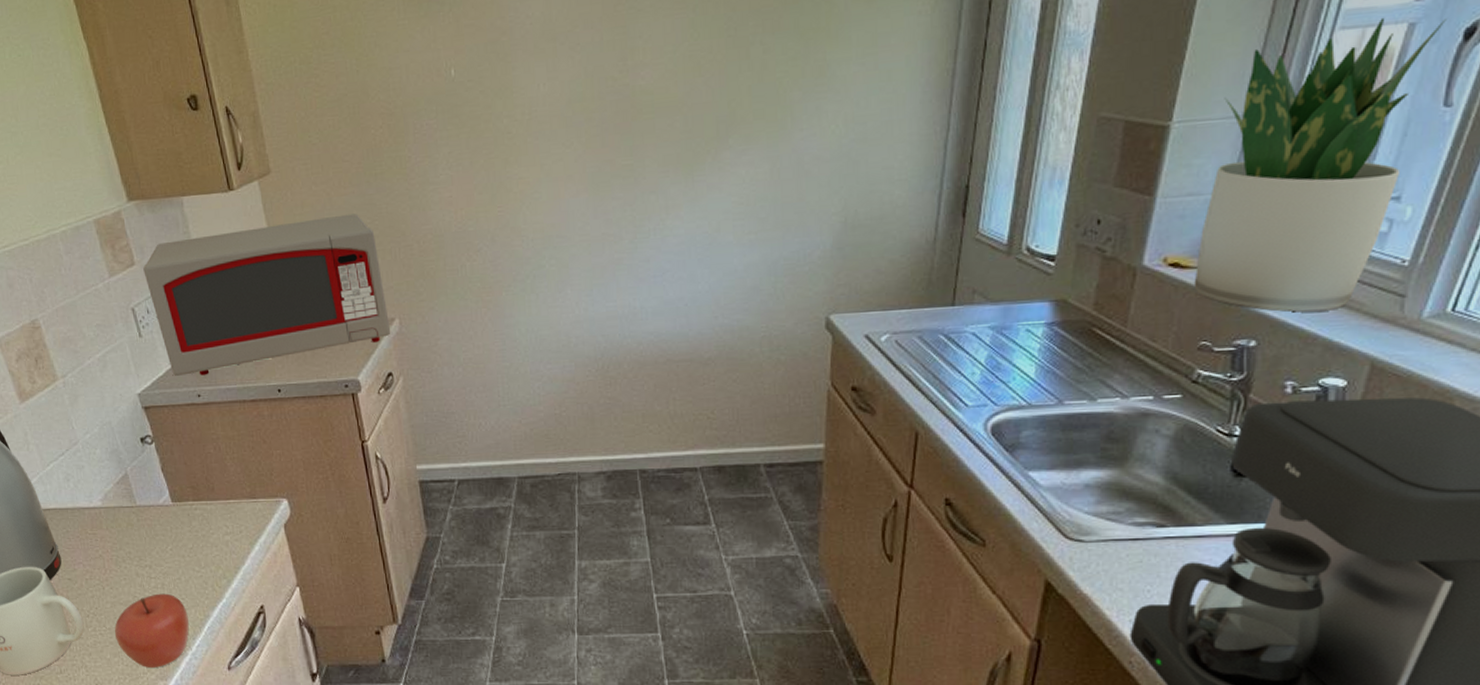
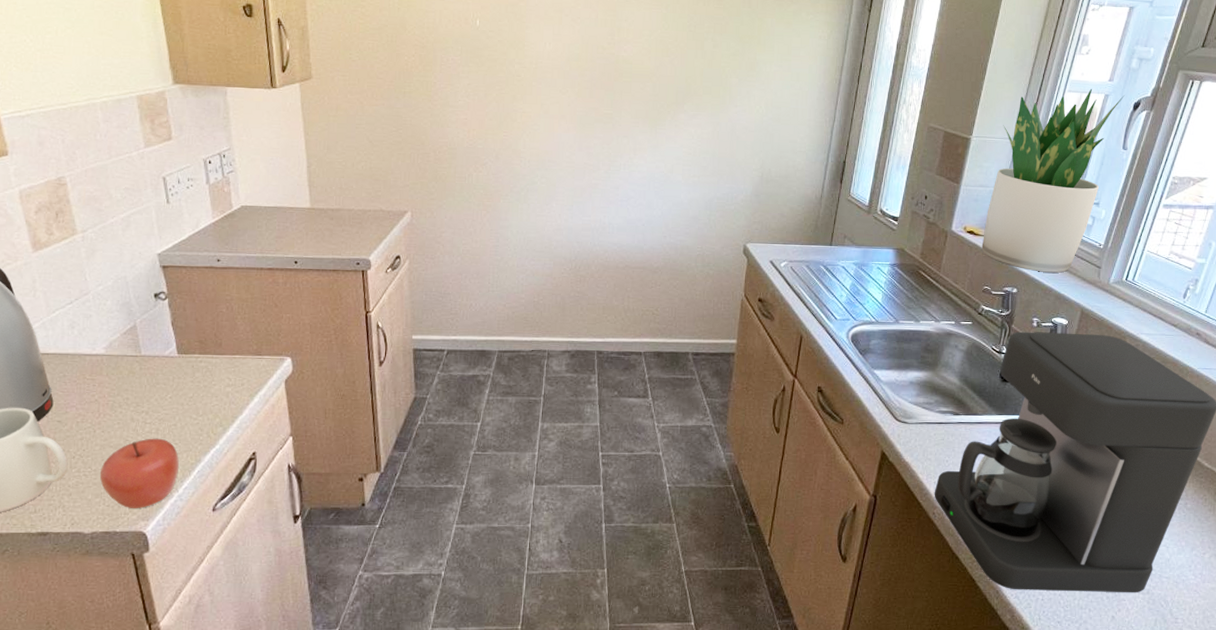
microwave: present [143,213,391,376] -> none [180,121,403,243]

